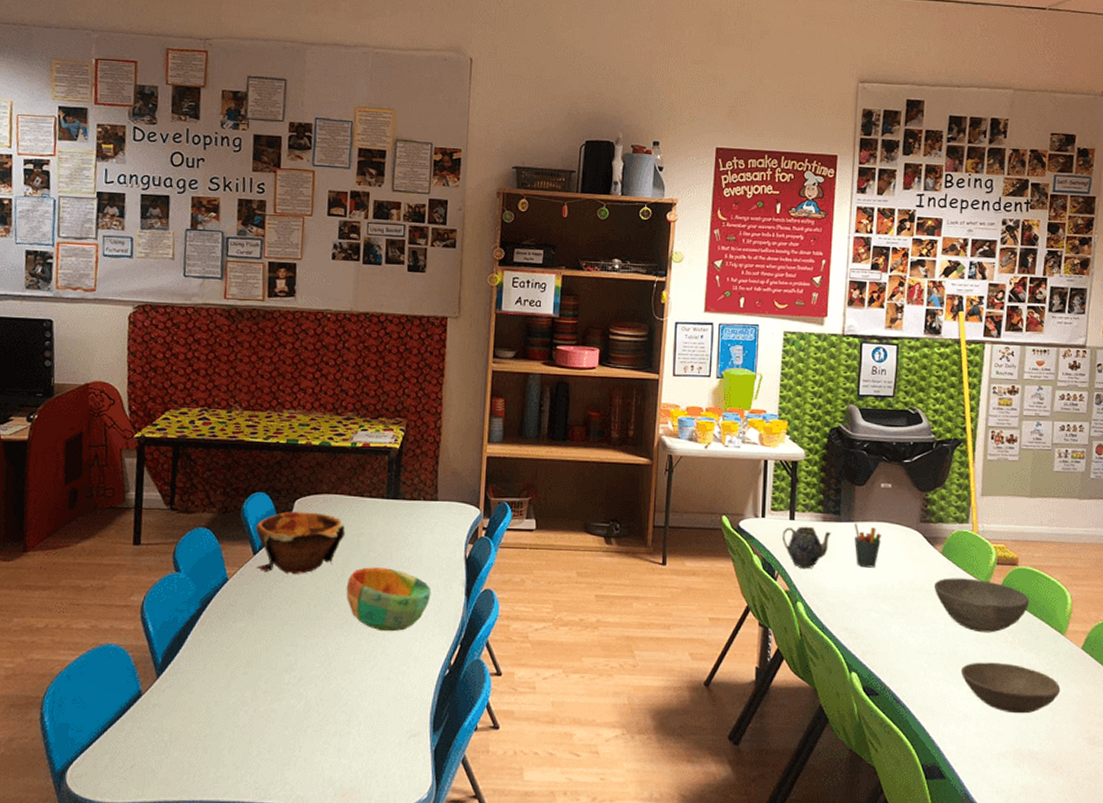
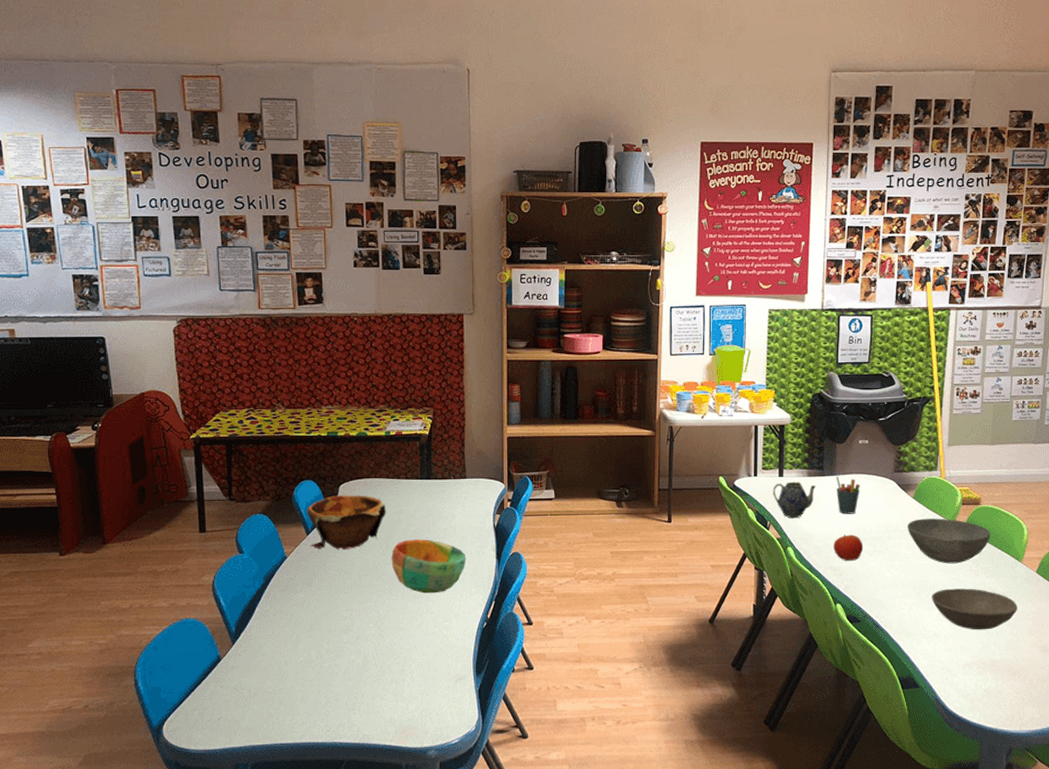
apple: none [850,591,884,622] -> present [834,535,864,561]

